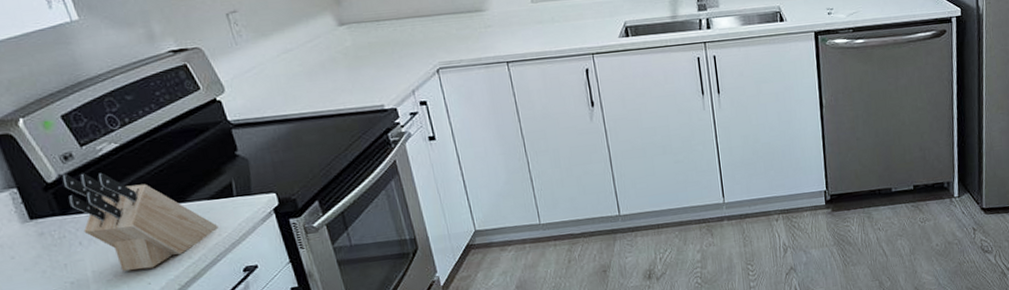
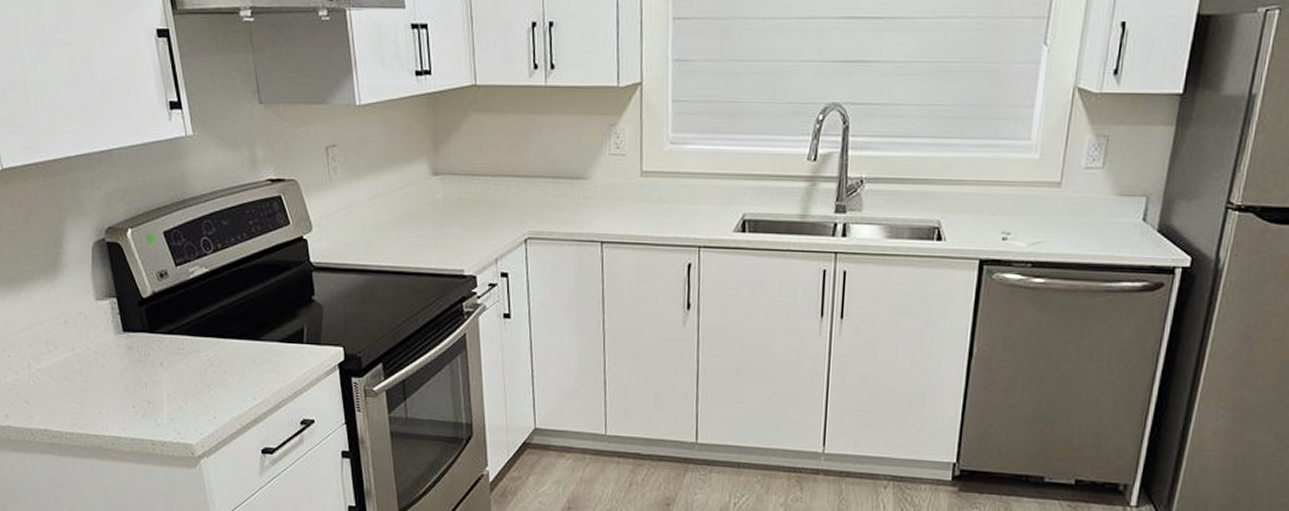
knife block: present [61,172,219,271] -> none [155,291,285,403]

